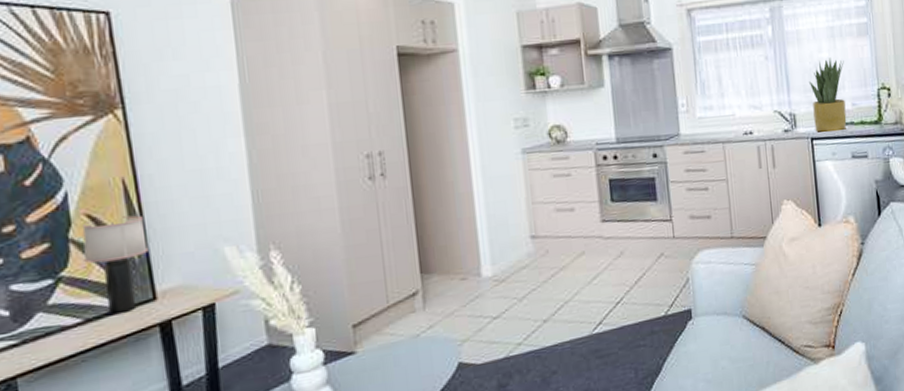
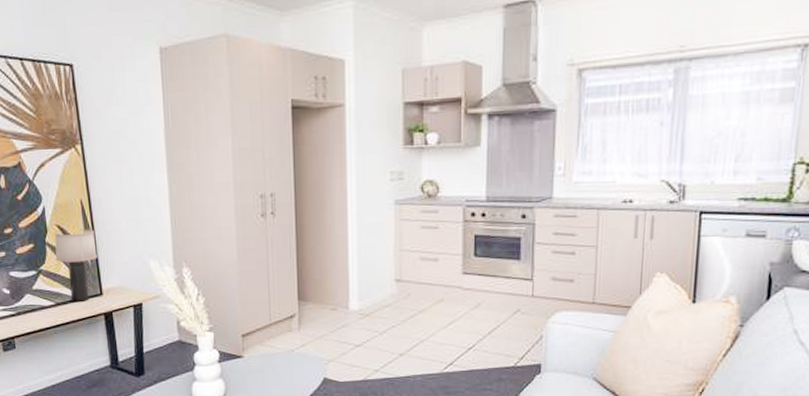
planter: present [808,57,847,133] -> none [706,126,756,207]

